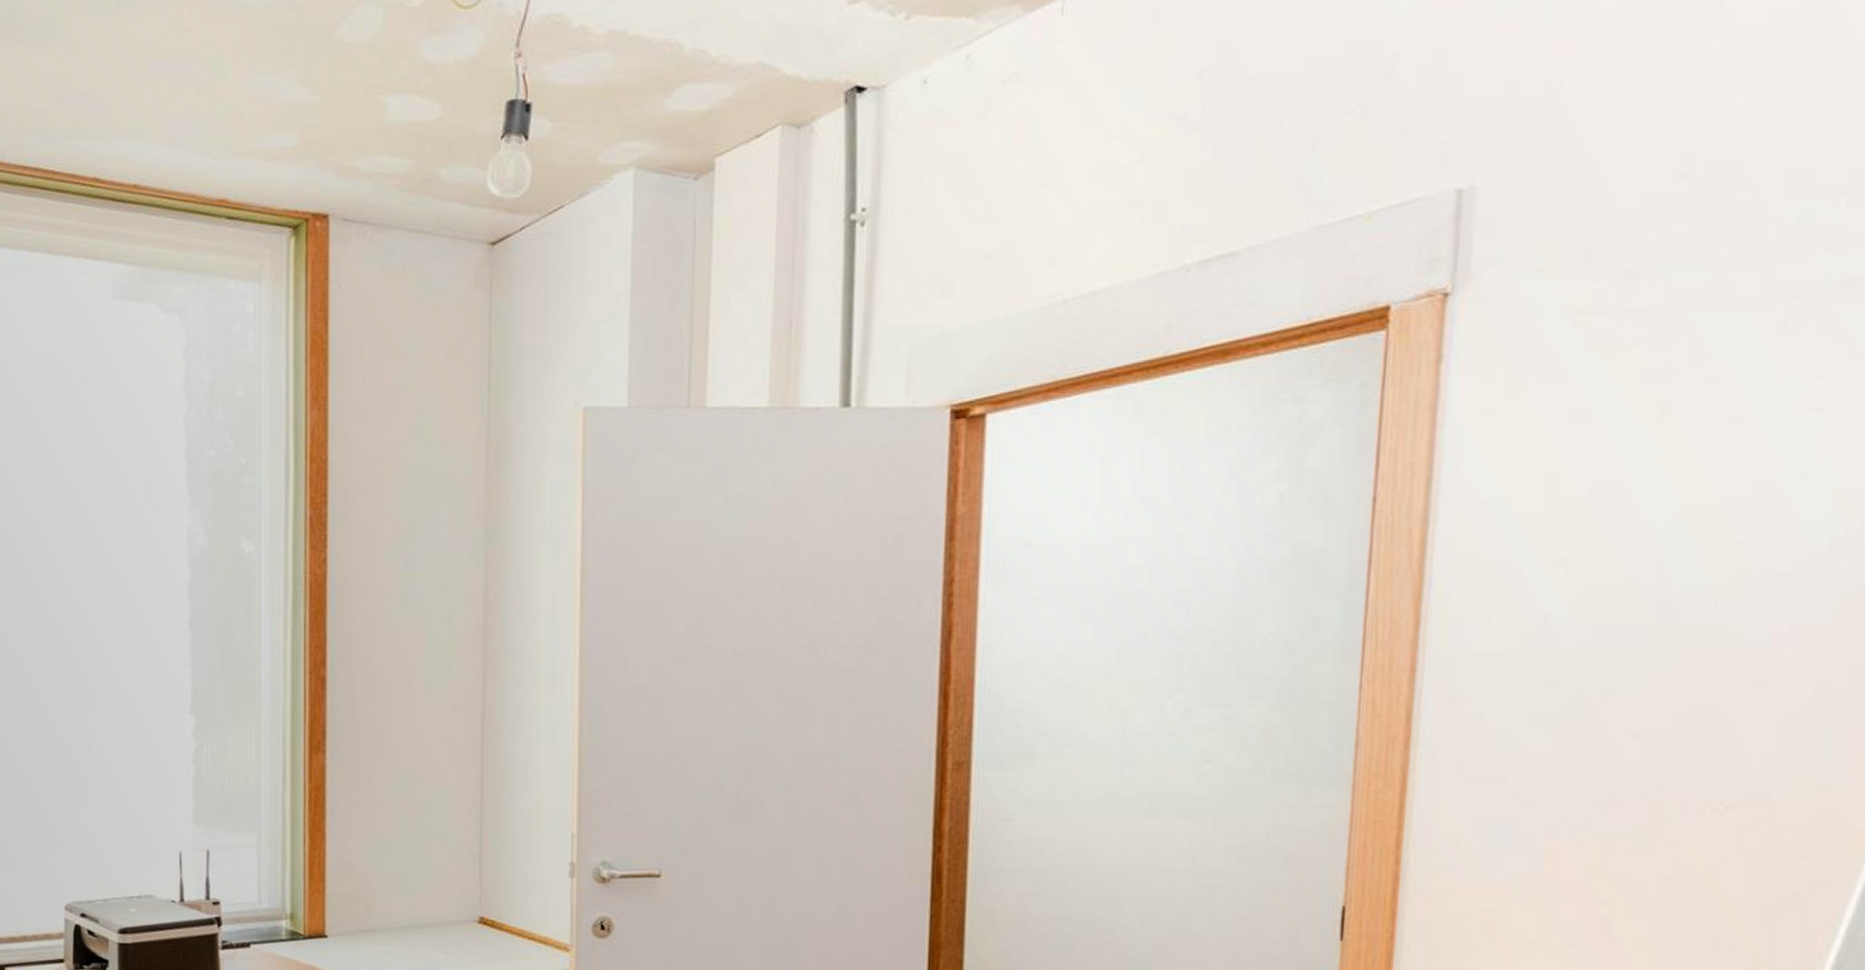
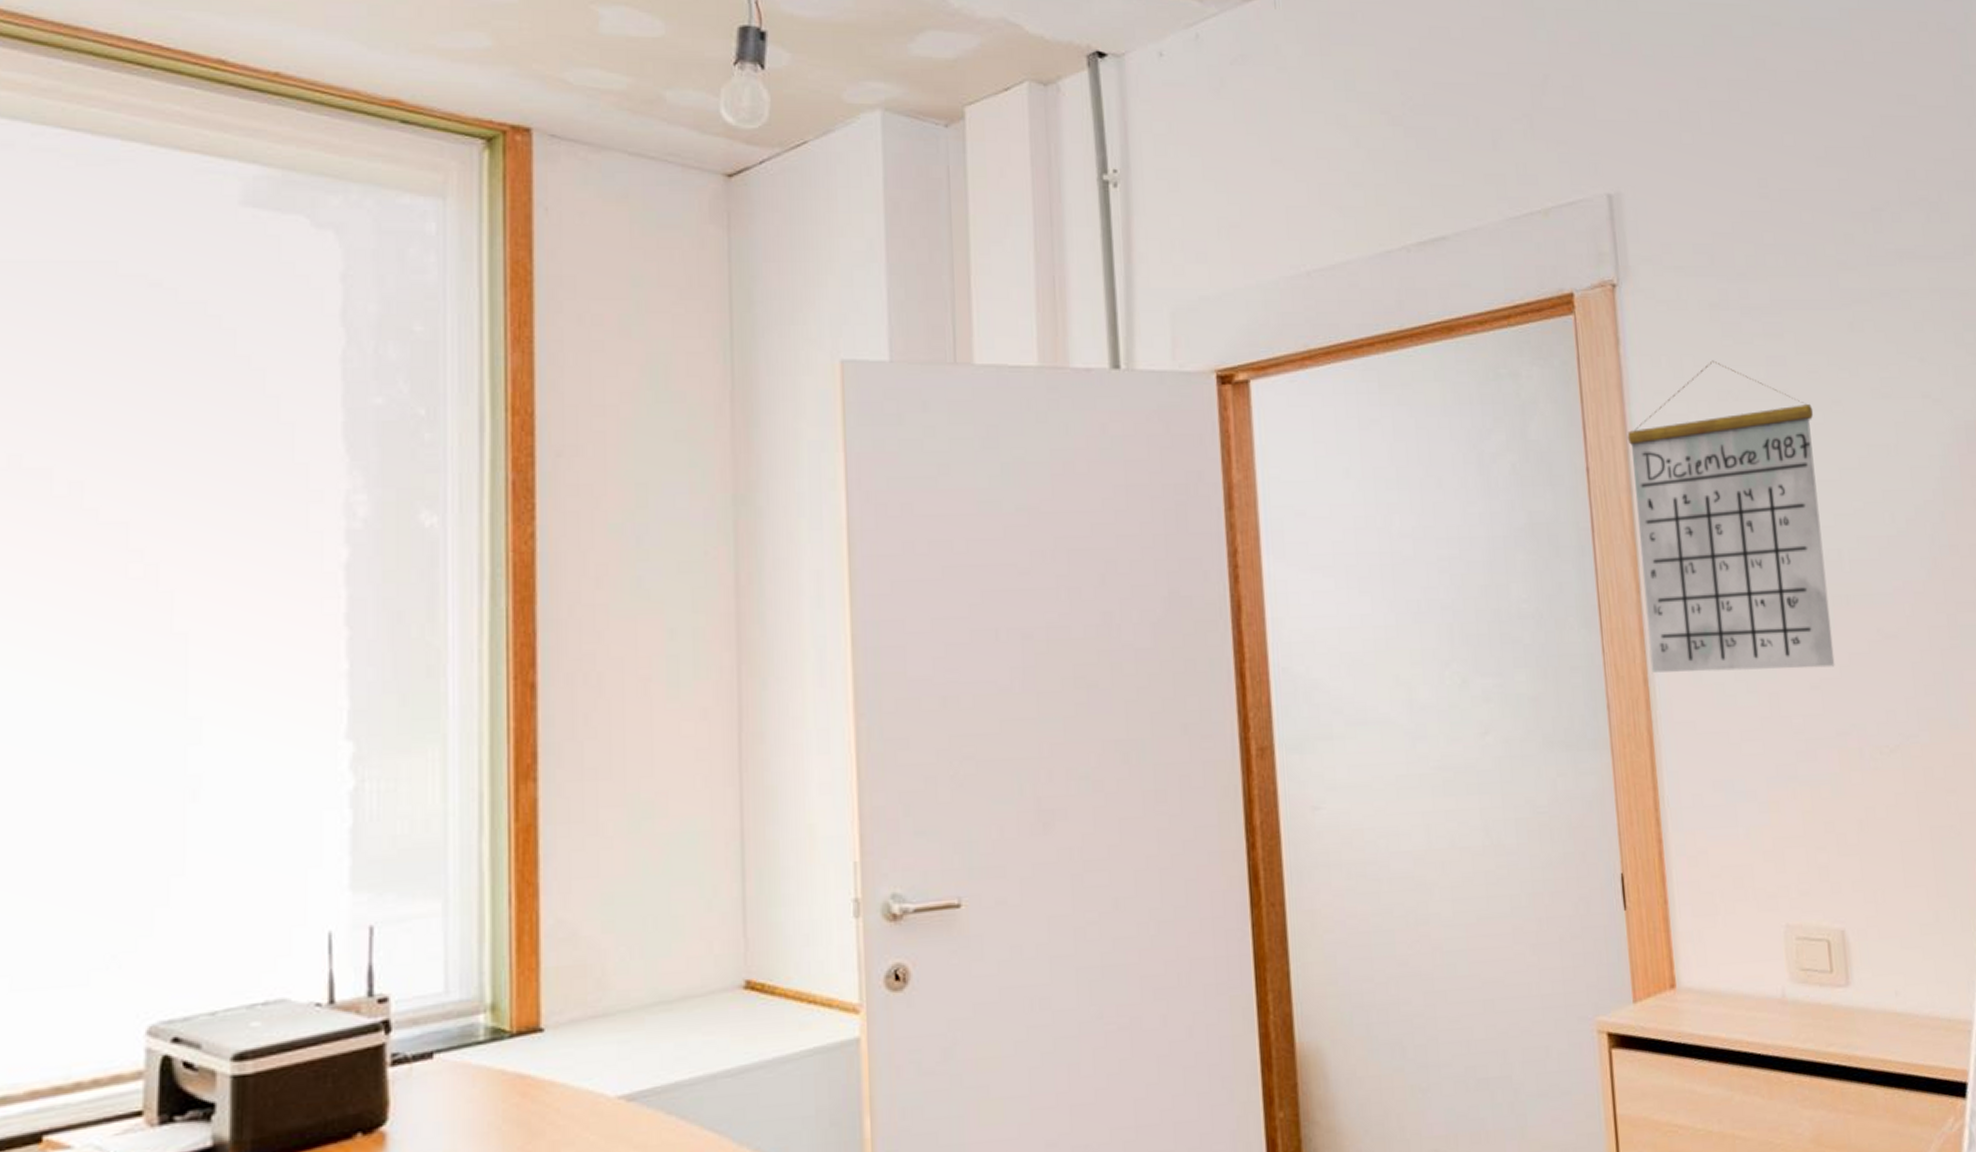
calendar: none [1418,374,1702,715] -> present [1627,360,1835,673]

